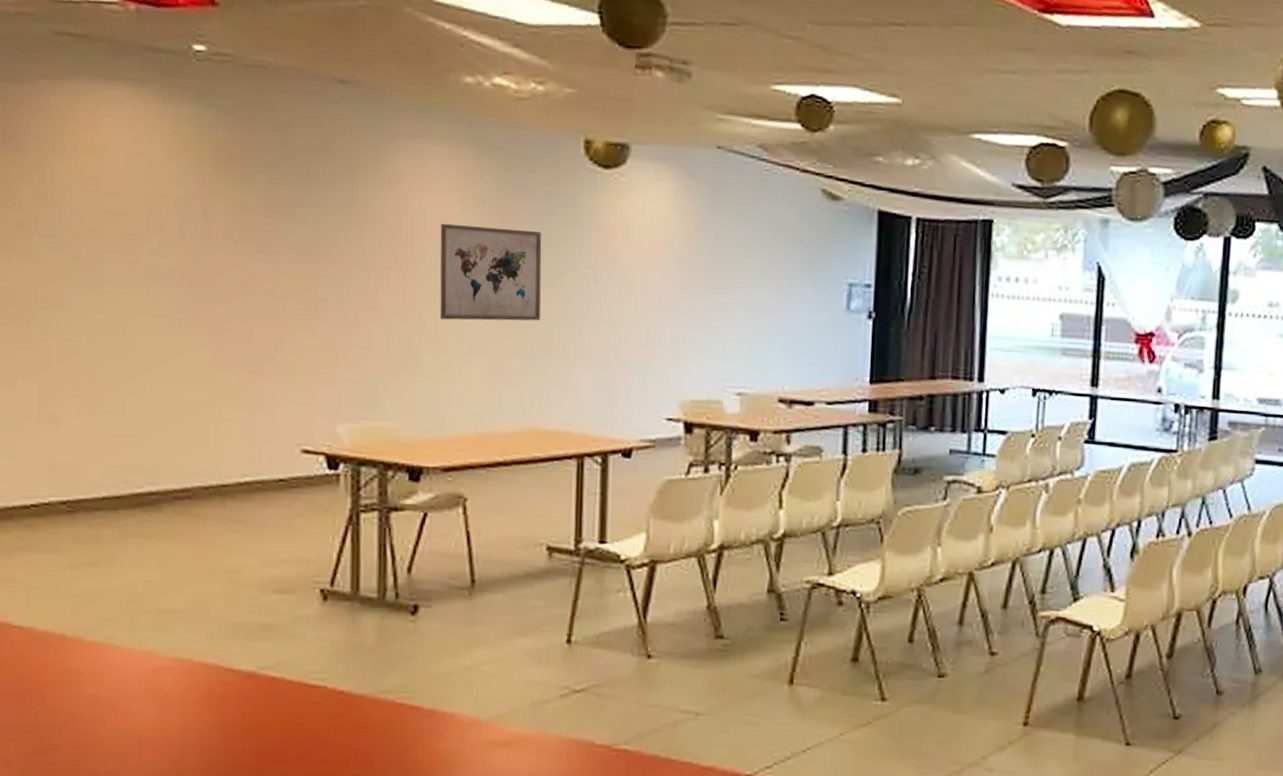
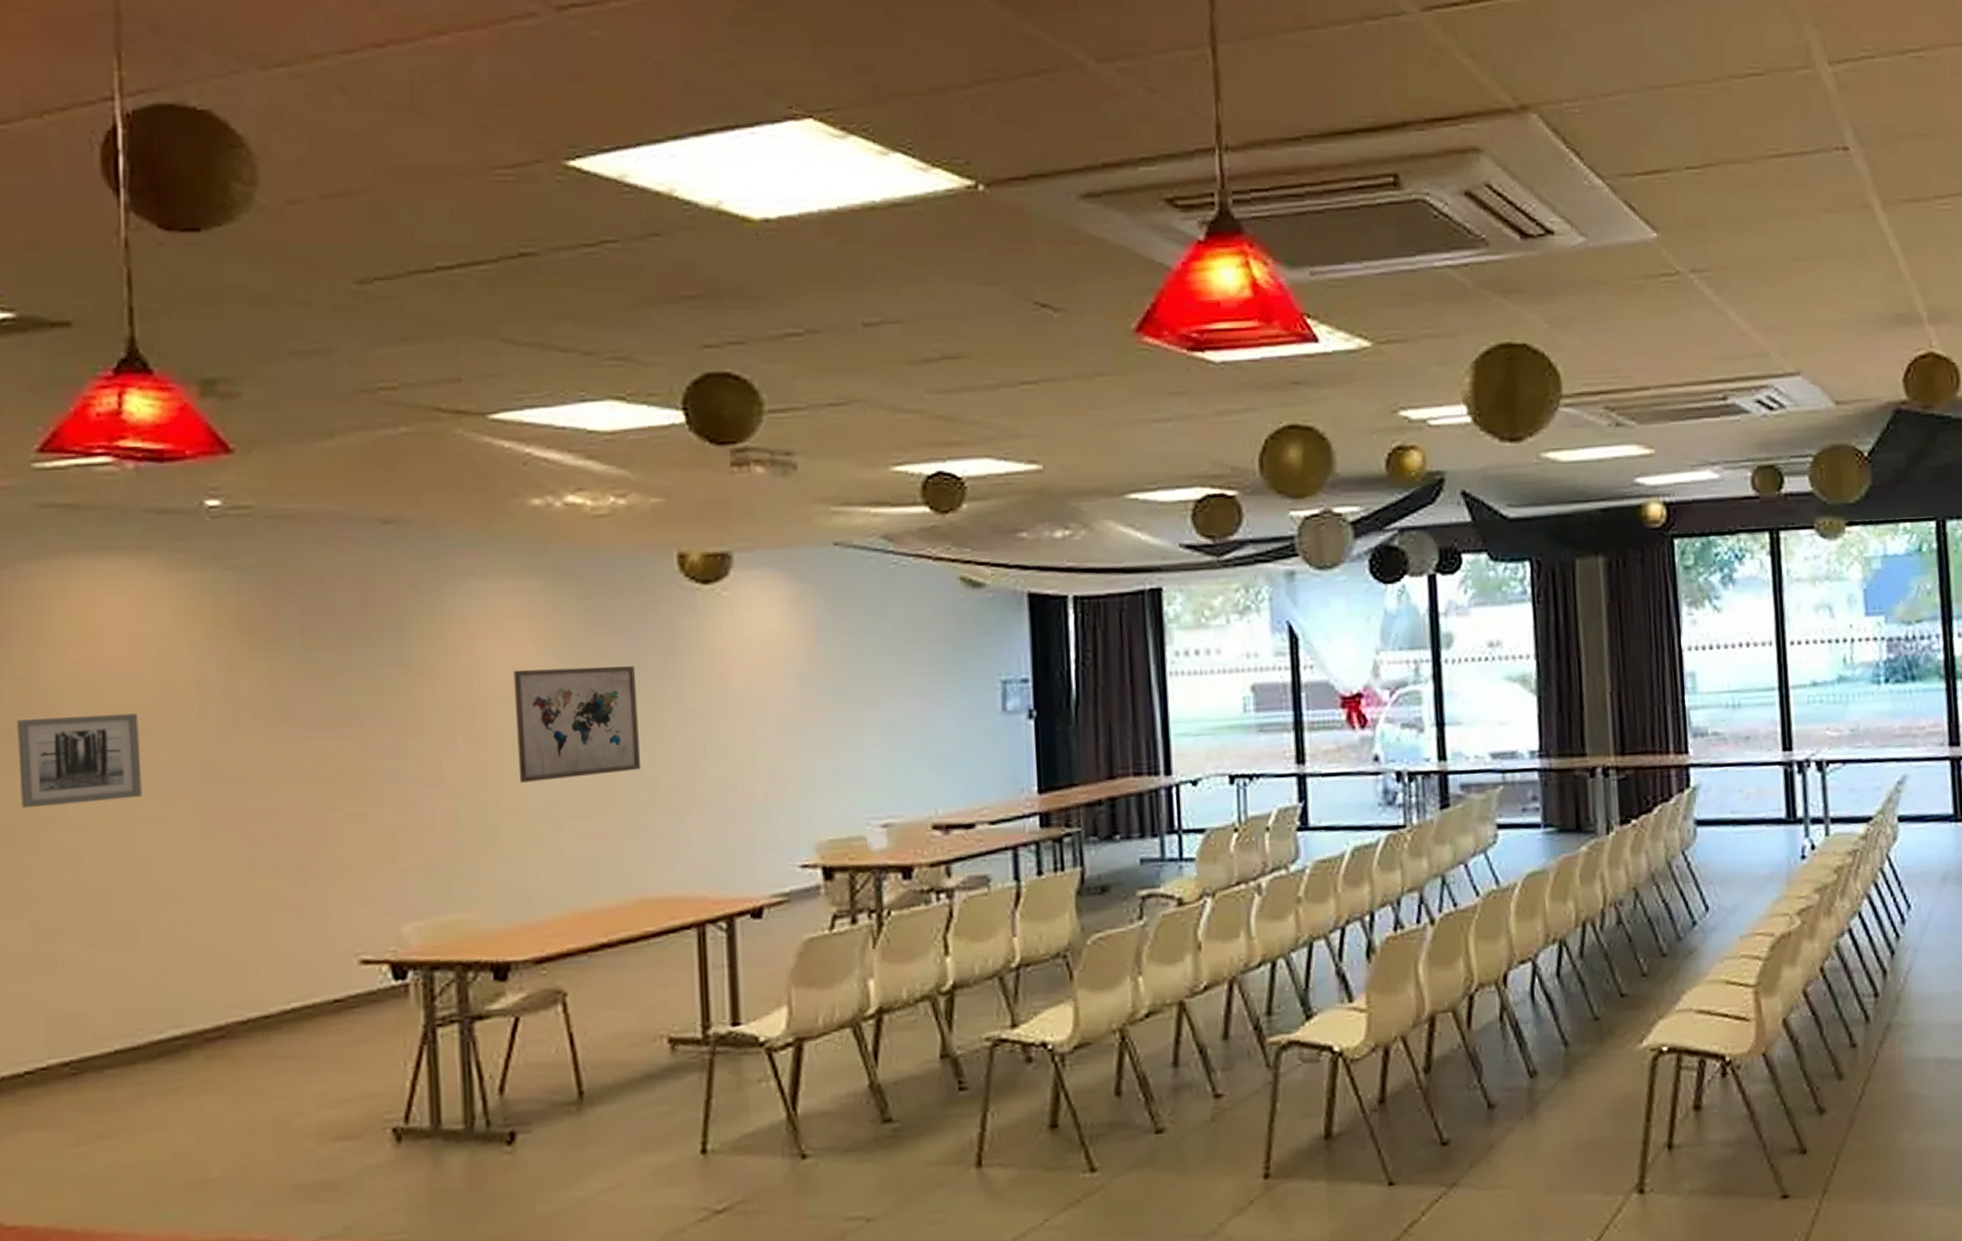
wall art: none [33,214,132,292] -> present [17,713,142,809]

